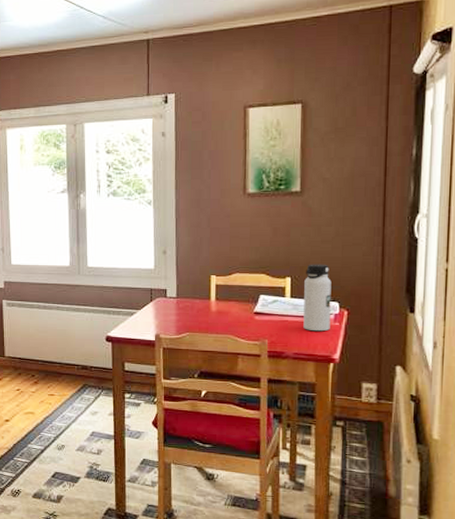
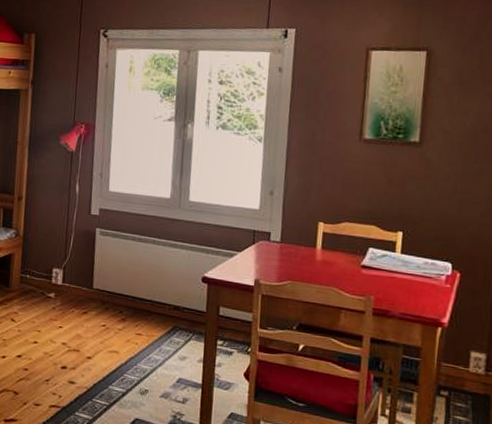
water bottle: present [303,264,332,332] -> none [412,219,446,293]

